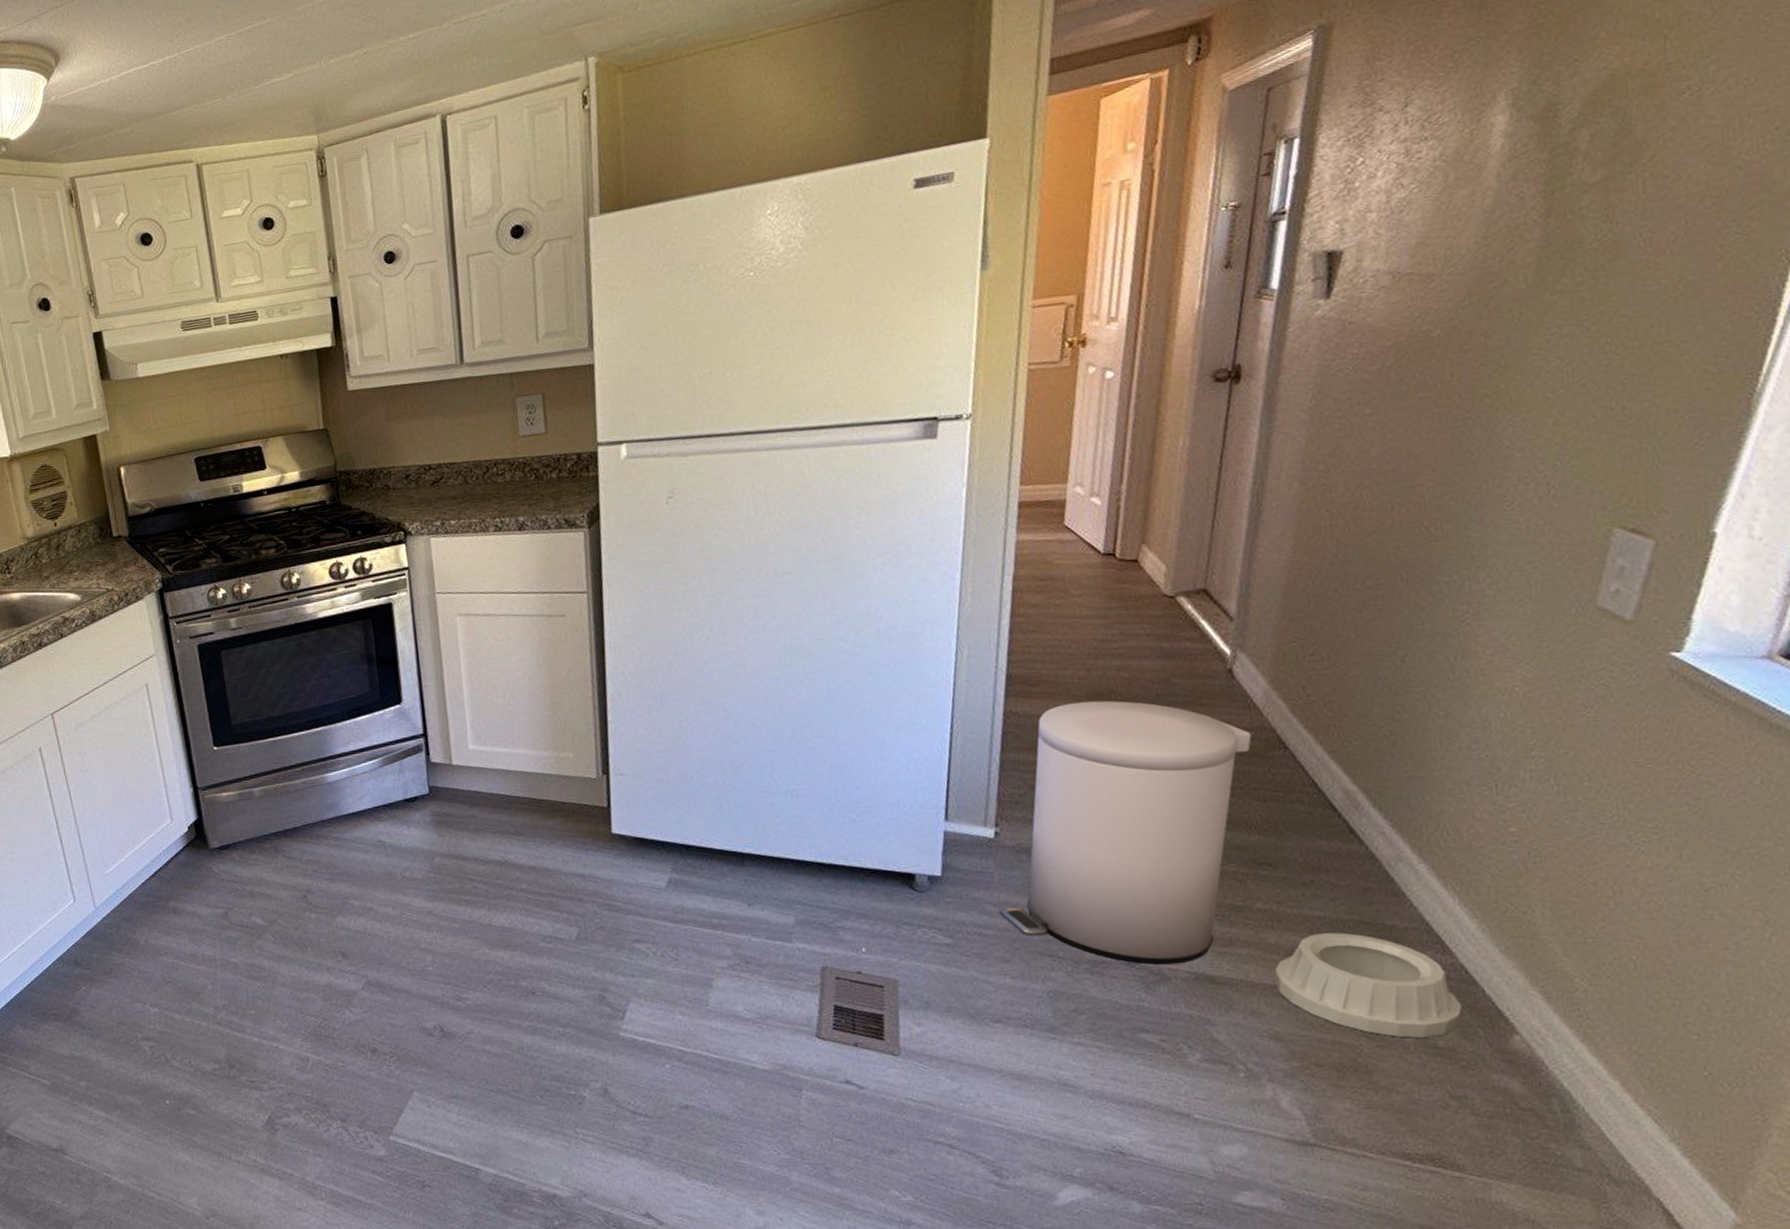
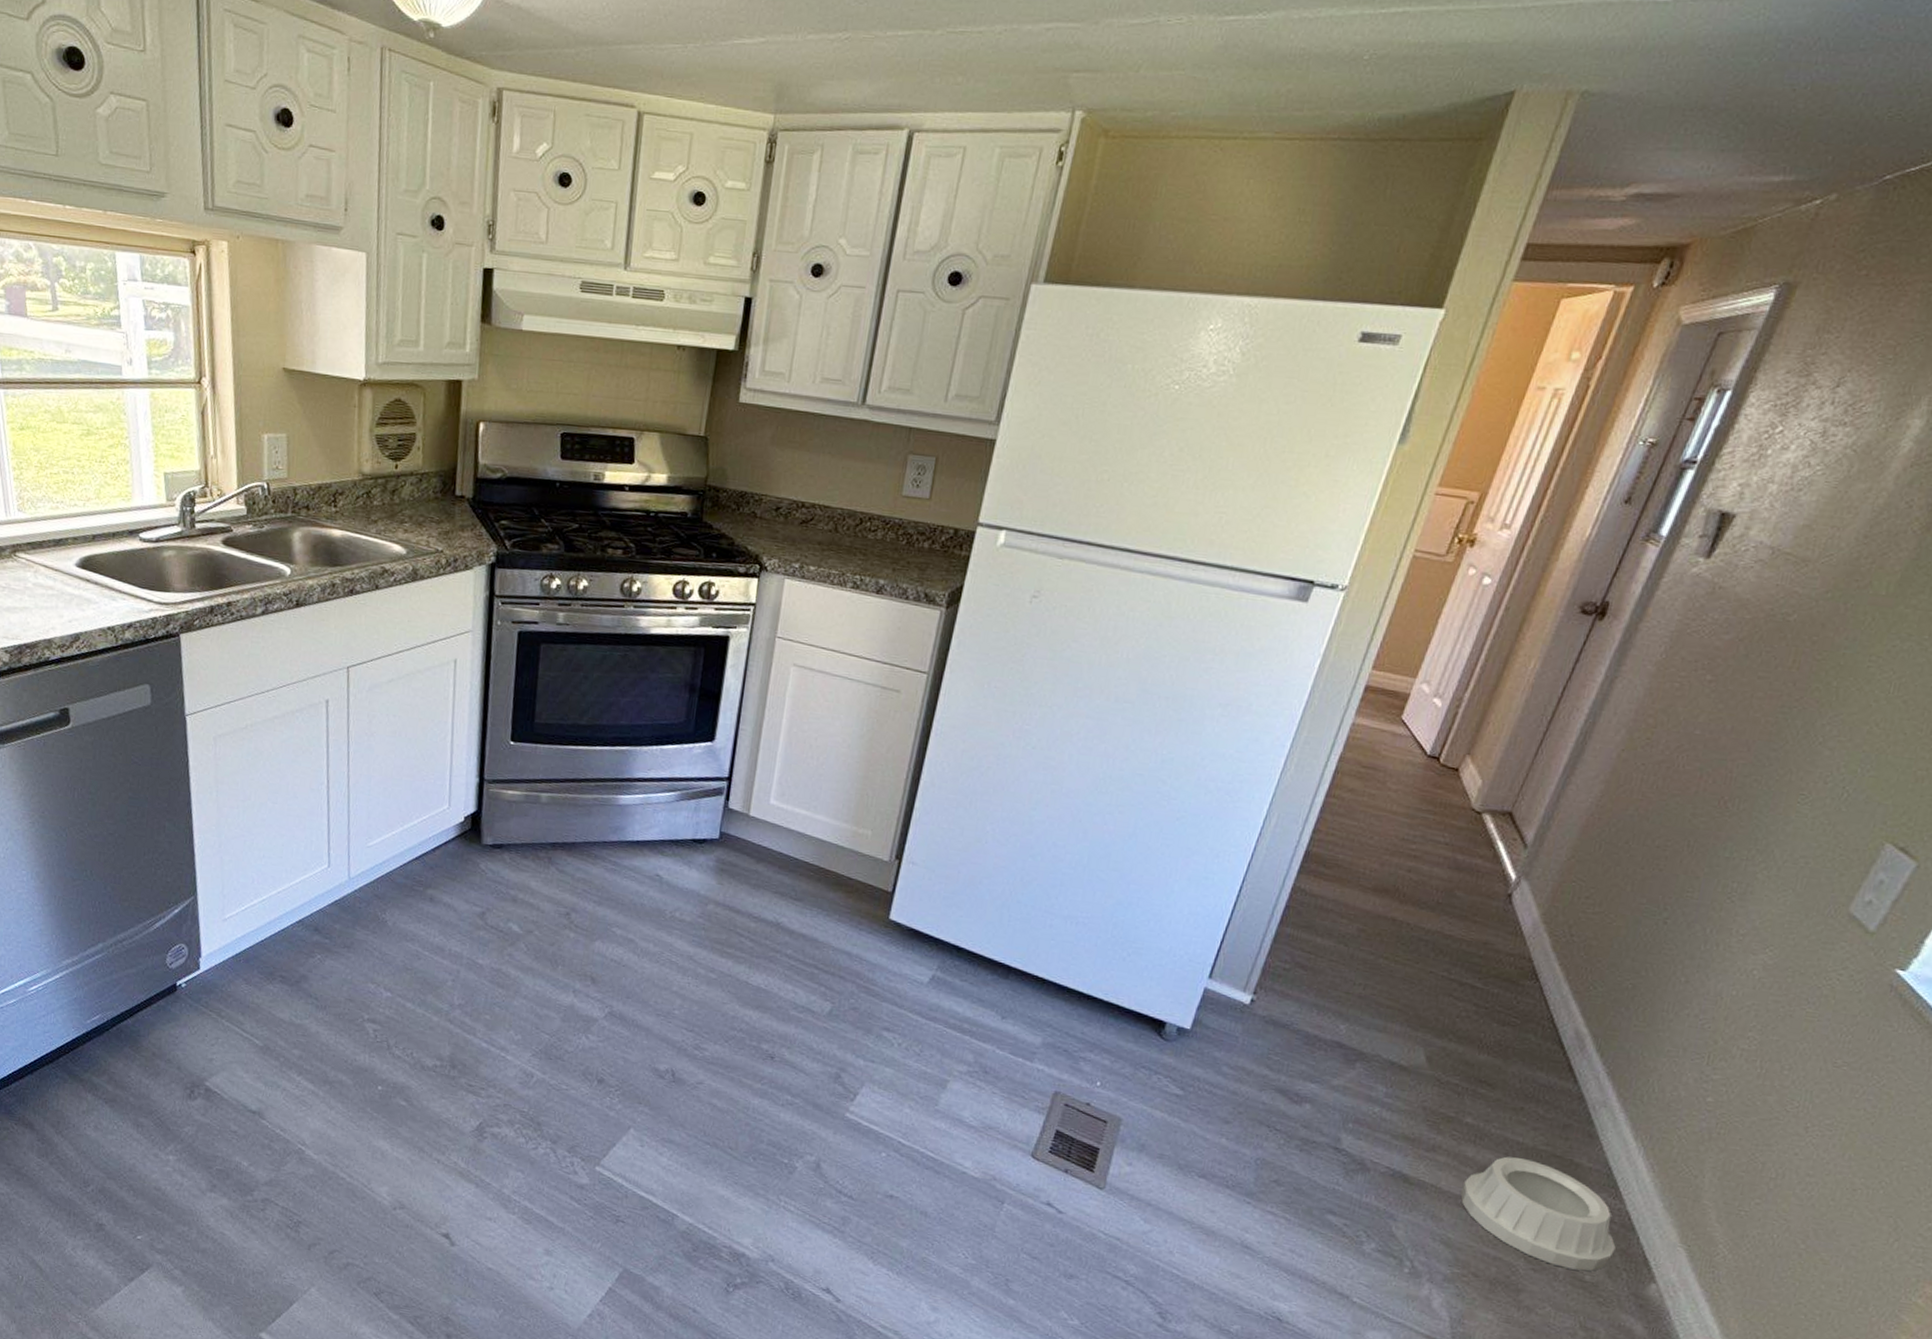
pedal bin: present [999,700,1252,965] -> none [1233,892,1511,1159]

